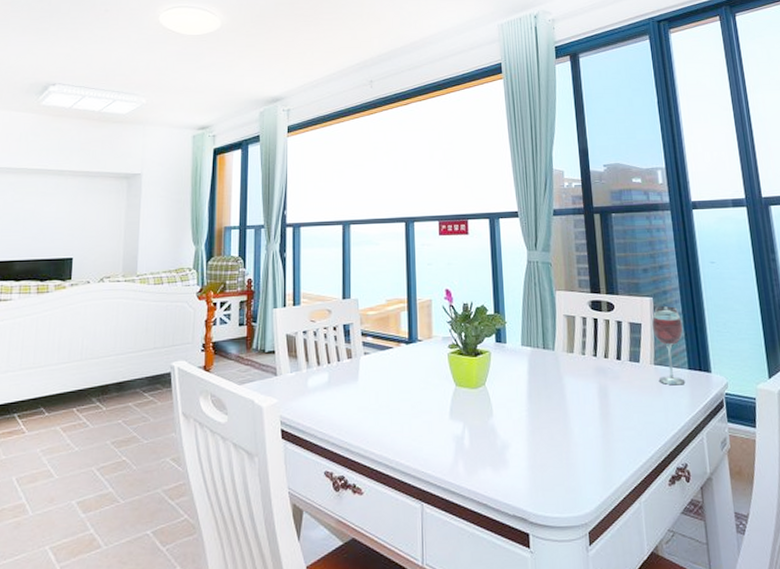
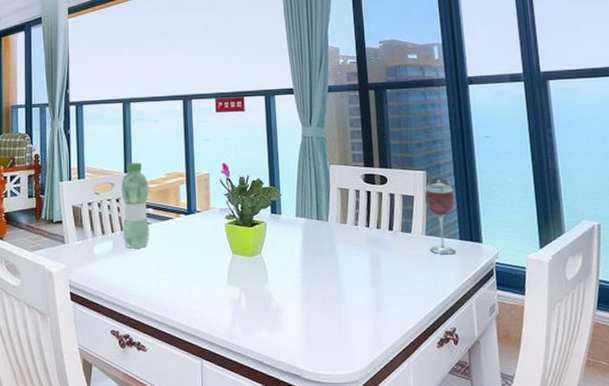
water bottle: none [339,288,369,382] -> present [121,162,150,250]

